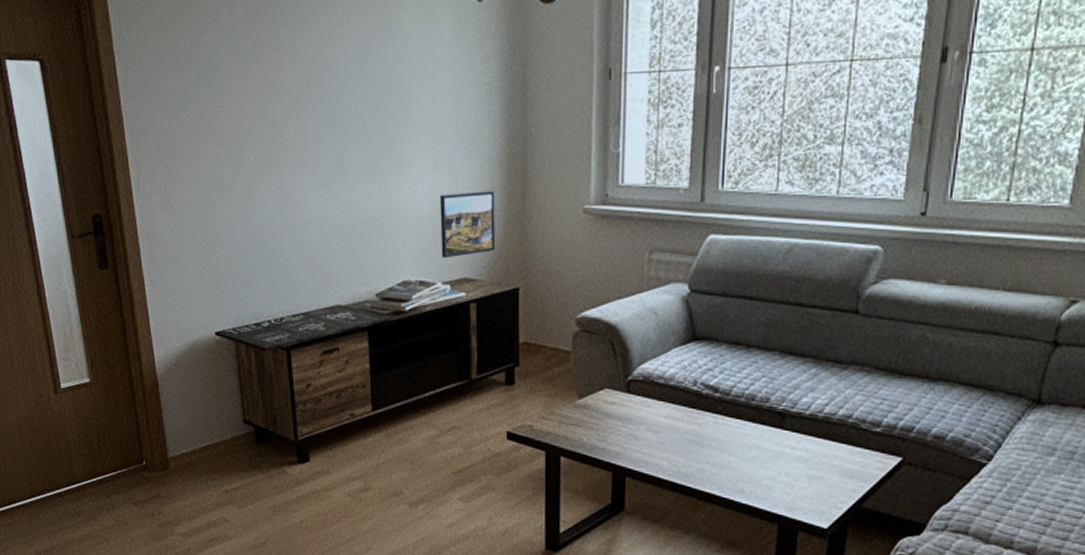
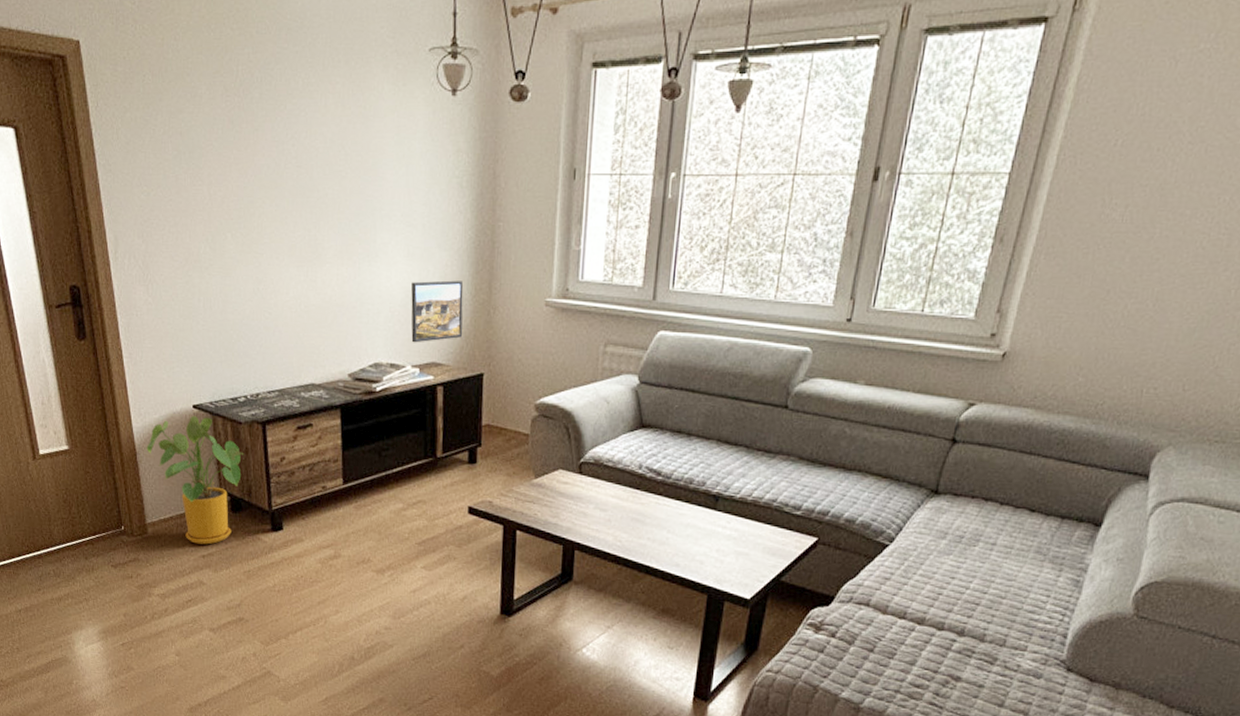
house plant: none [168,343,267,479] -> present [146,416,243,545]

